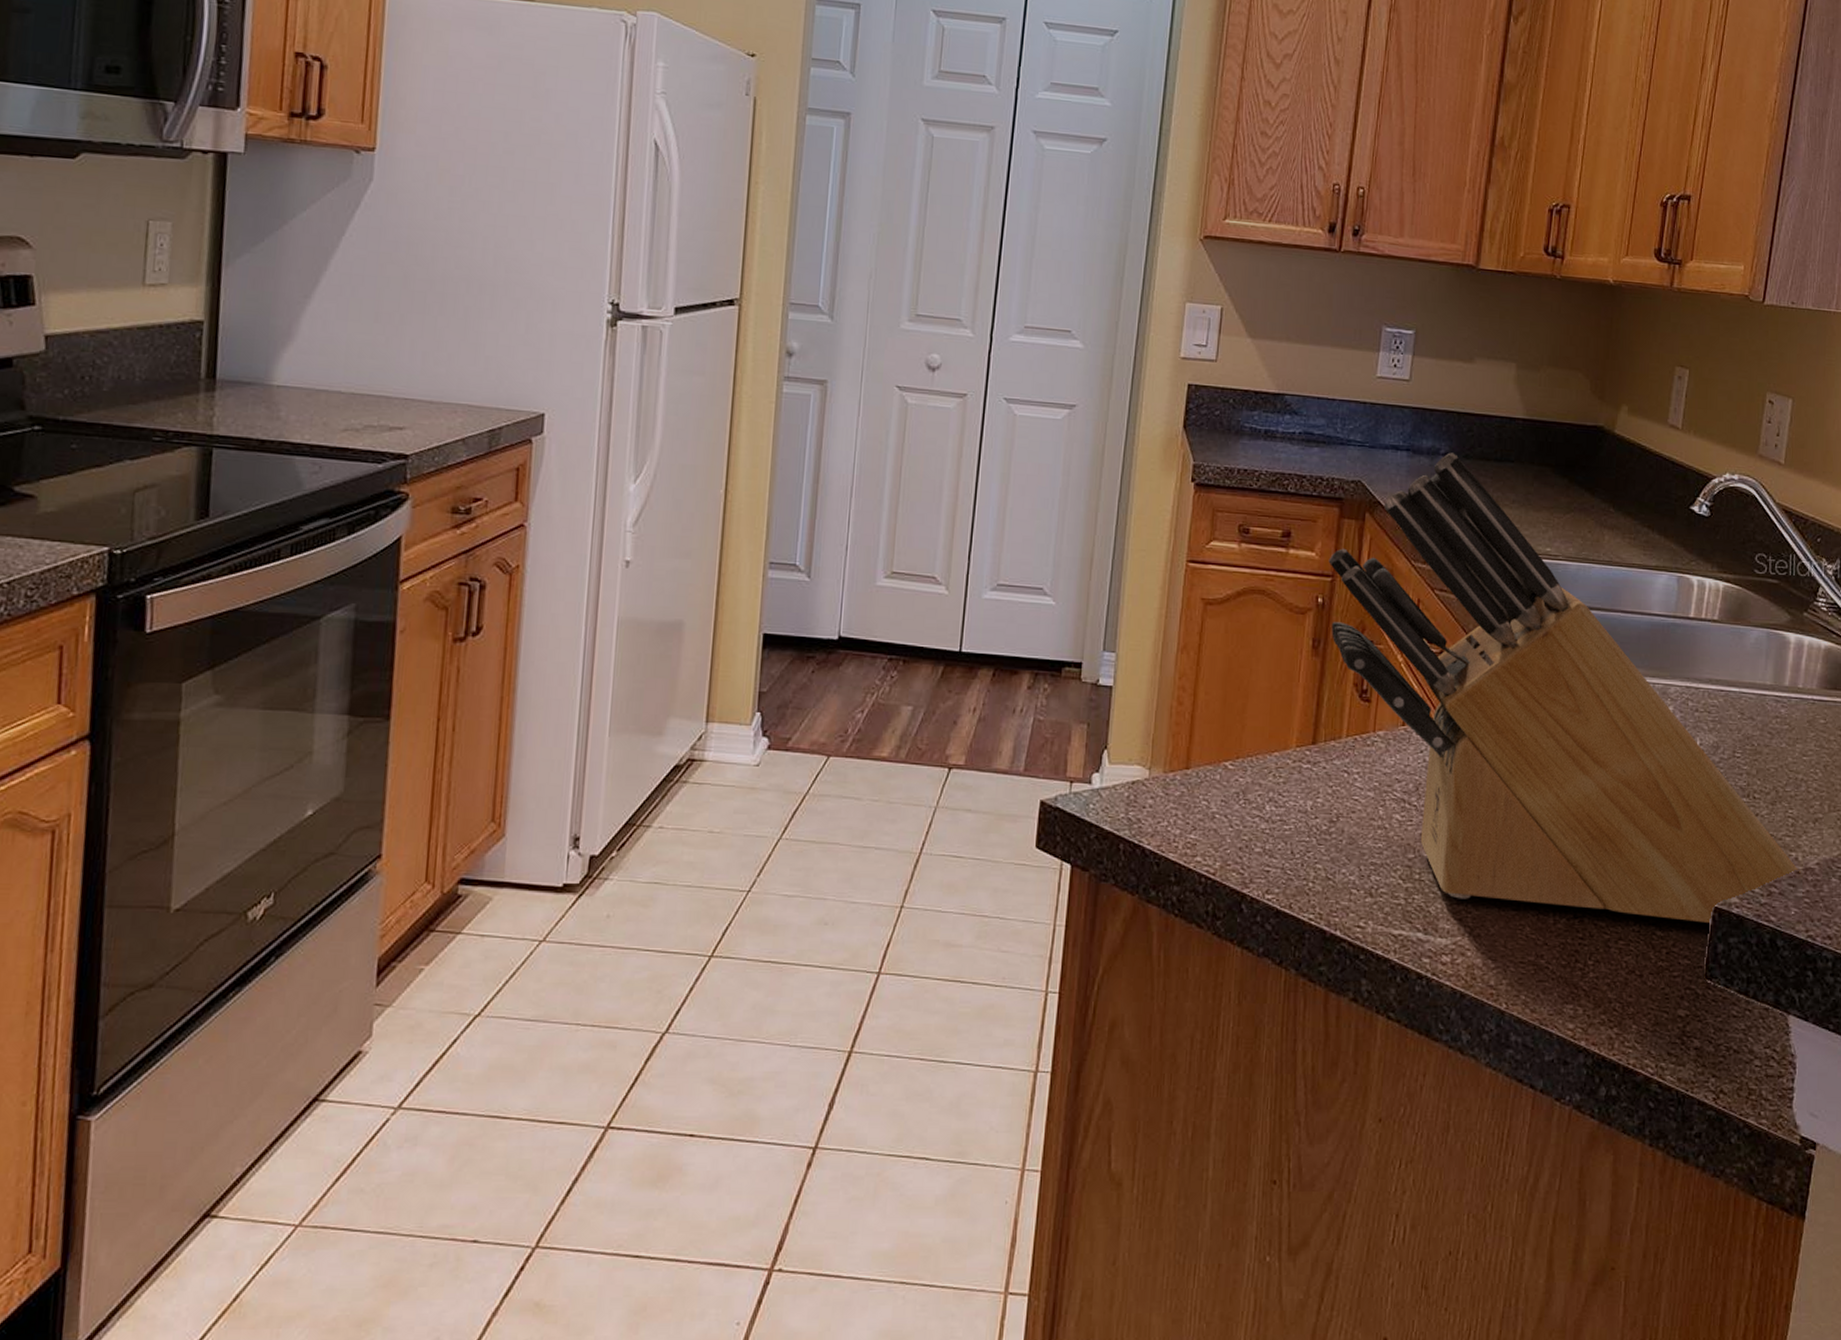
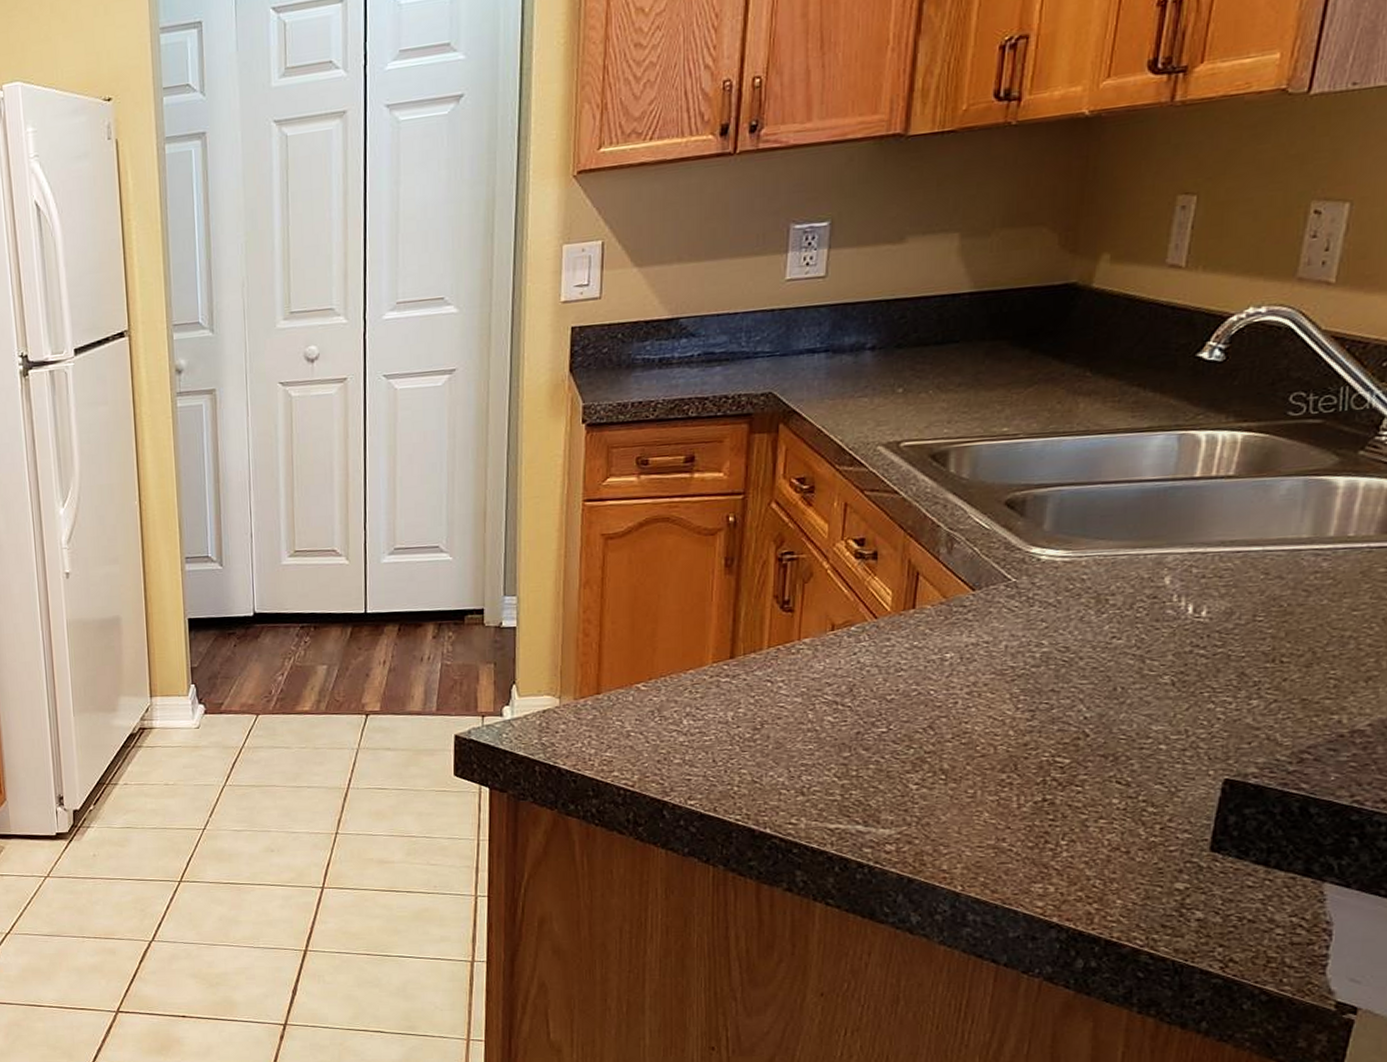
knife block: present [1328,452,1800,923] -> none [739,344,1345,796]

